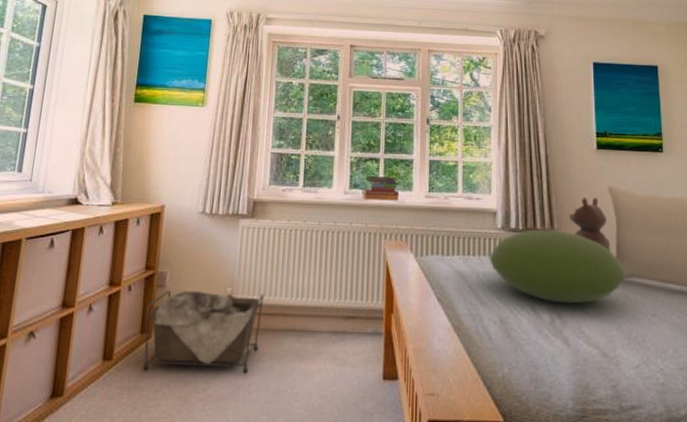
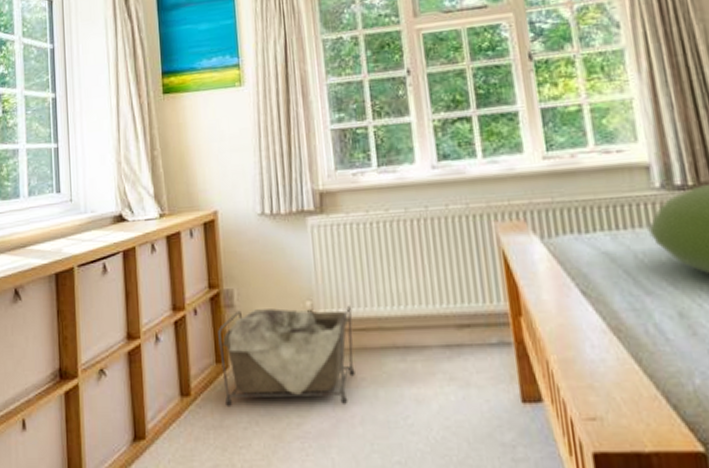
books: present [362,176,400,201] -> none [454,138,506,173]

